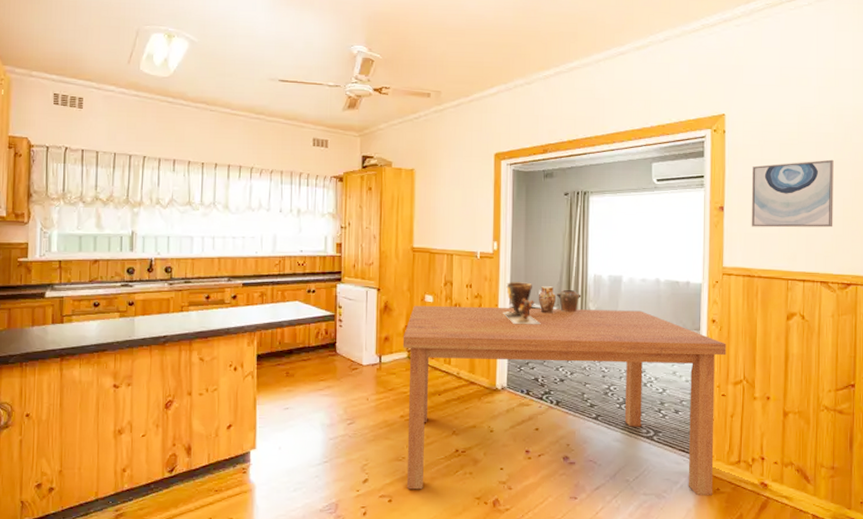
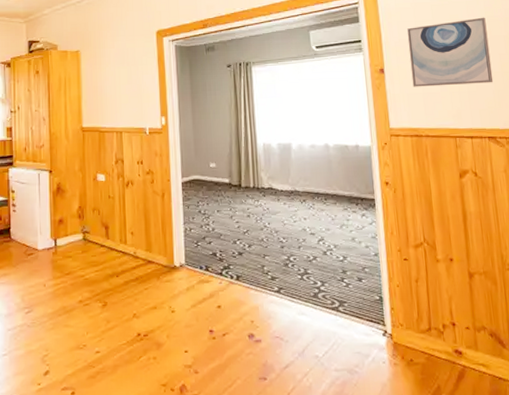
dining table: present [402,305,727,496] -> none [77,177,406,380]
clay pot: present [502,282,541,324] -> none [175,155,214,198]
jar set: present [538,286,581,314] -> none [209,158,253,186]

